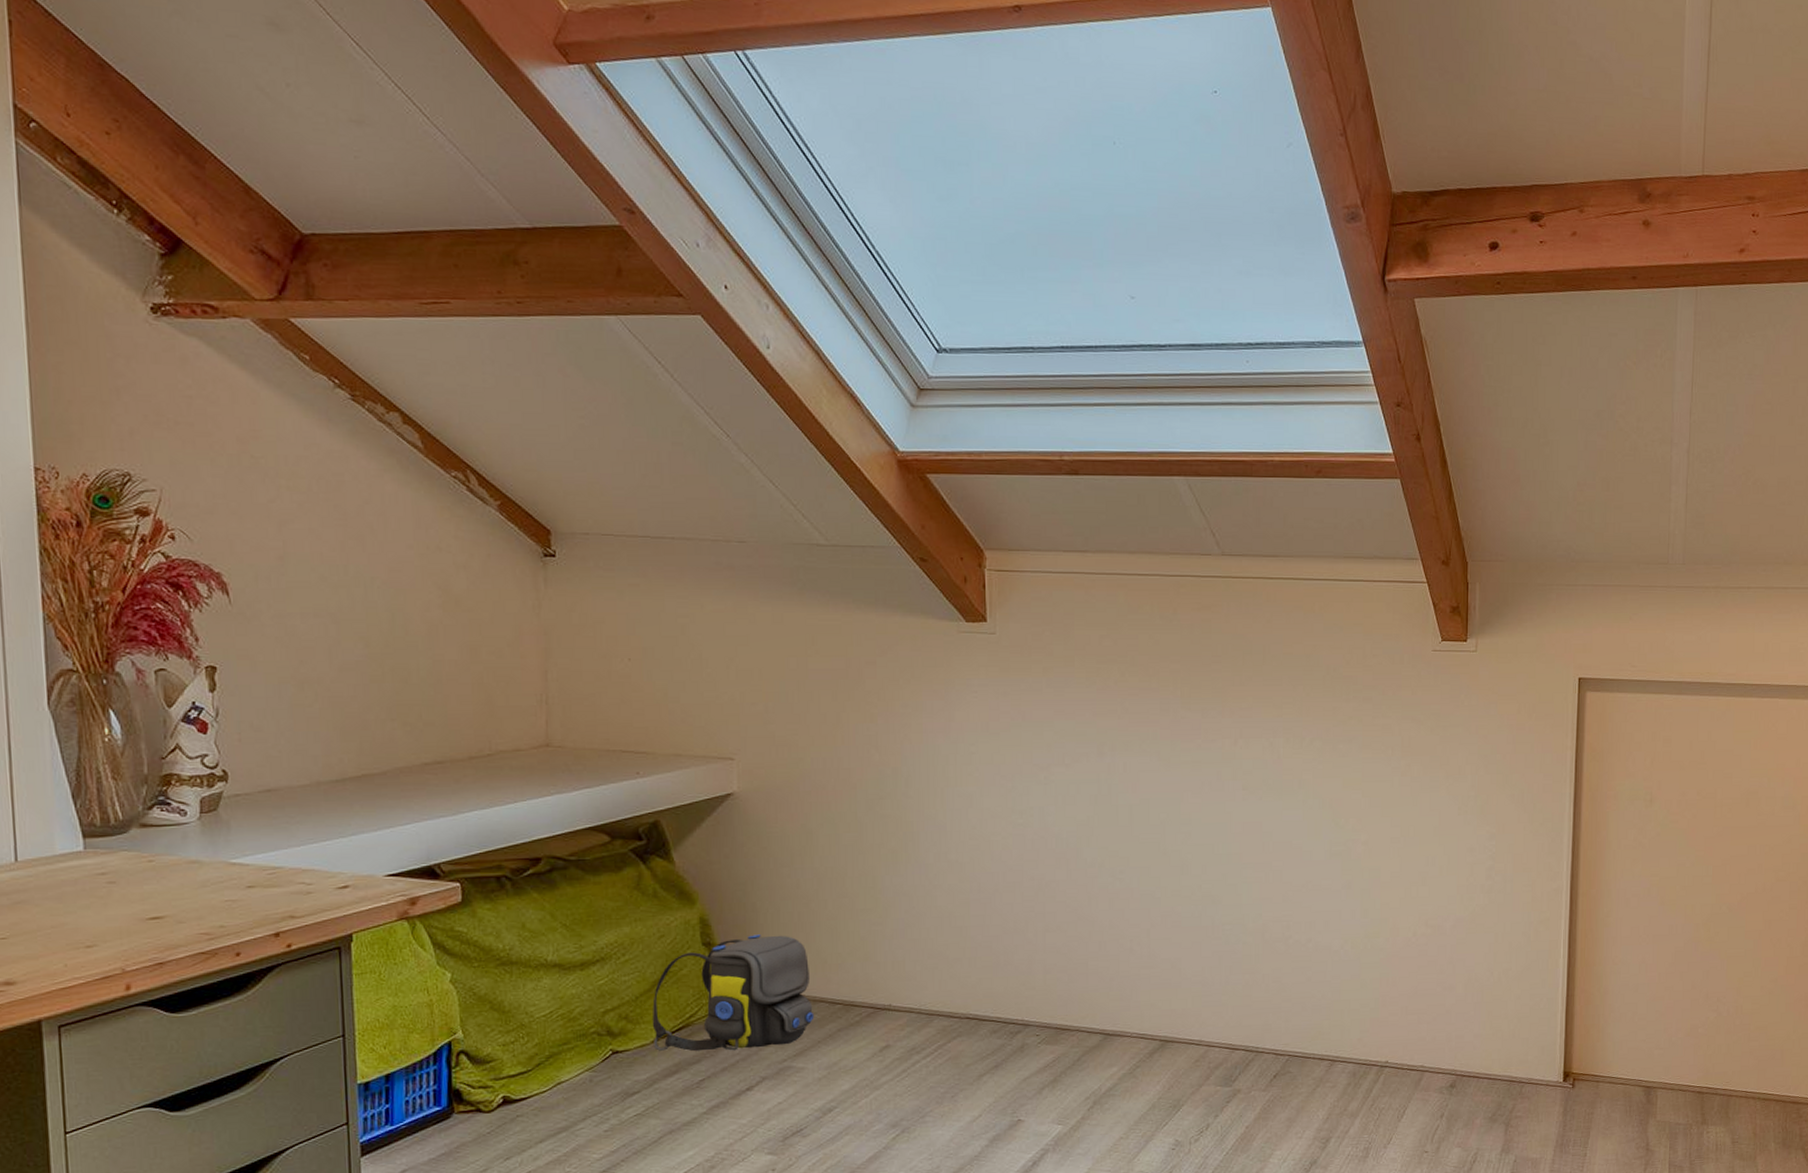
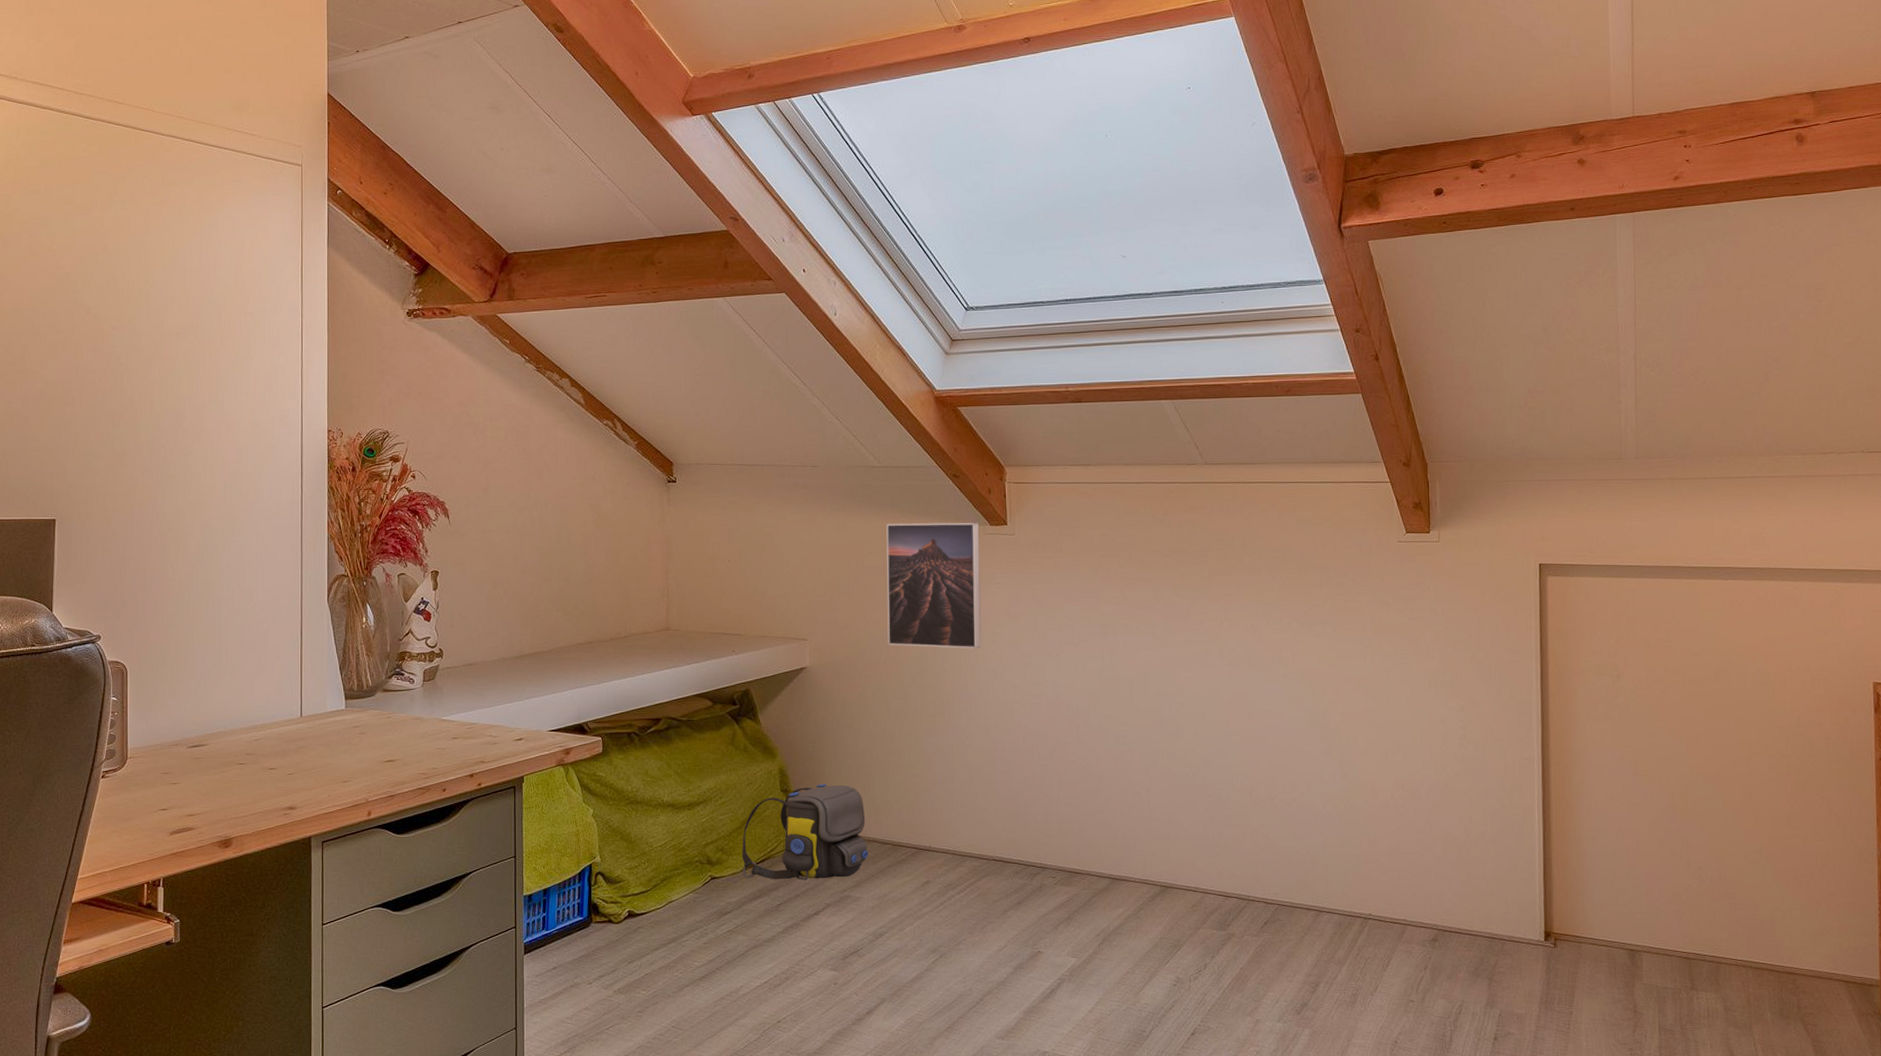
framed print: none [835,617,954,771] -> present [886,522,981,649]

